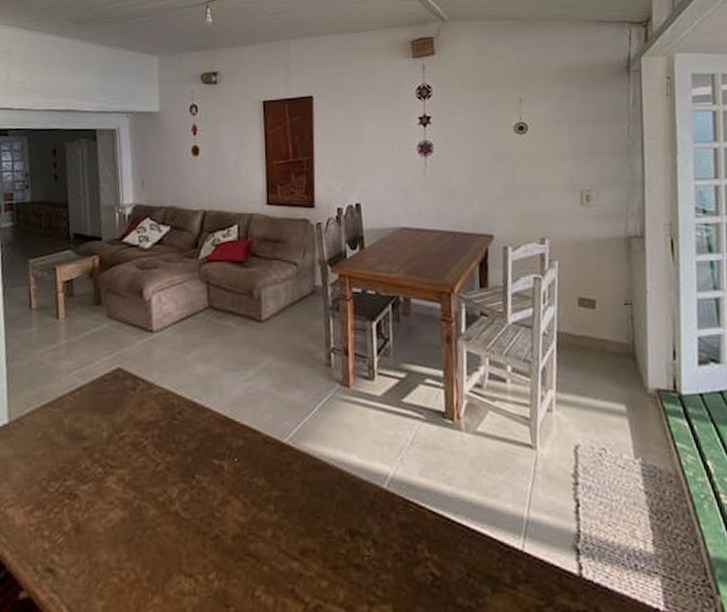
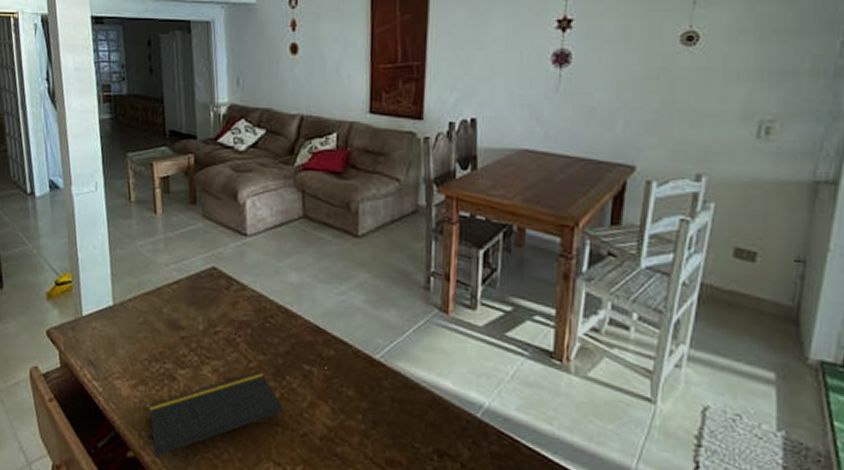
notepad: none [46,474,197,593] -> present [149,371,286,458]

